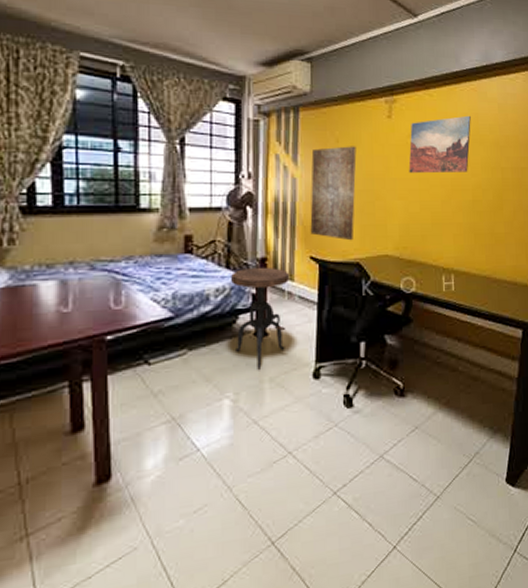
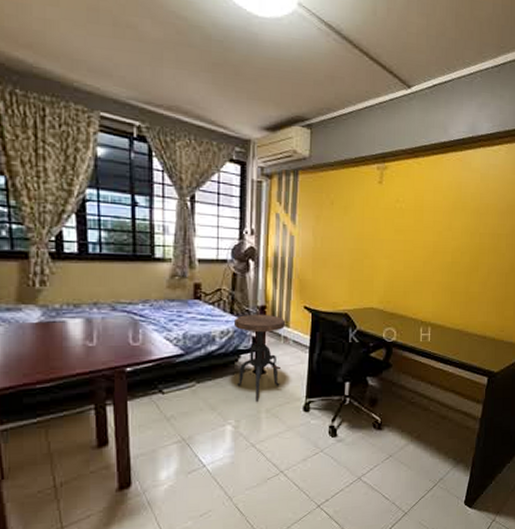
wall art: present [310,146,357,241] -> none [305,208,349,294]
wall art: present [408,115,471,174] -> none [395,183,455,236]

